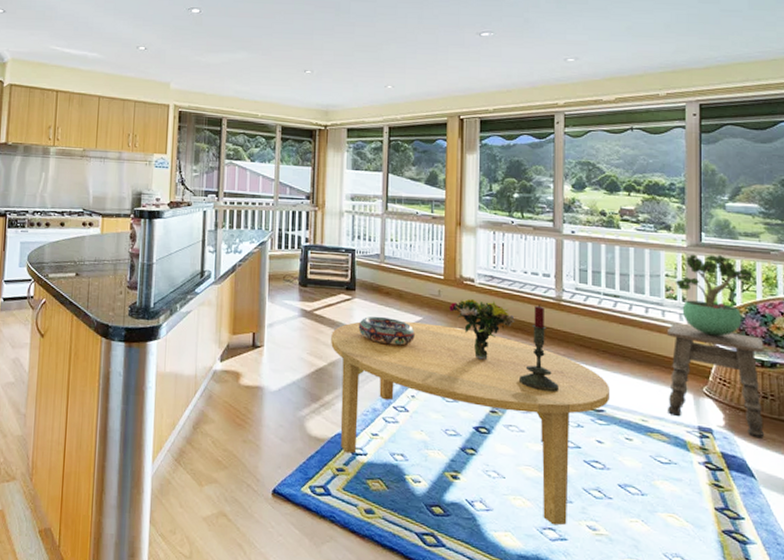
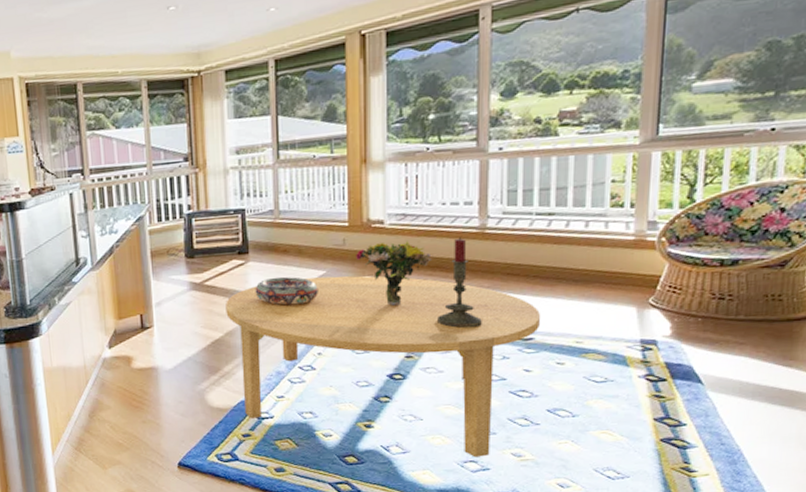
side table: present [668,324,765,439] -> none [606,233,726,343]
potted plant: present [676,254,753,337] -> none [624,146,720,241]

